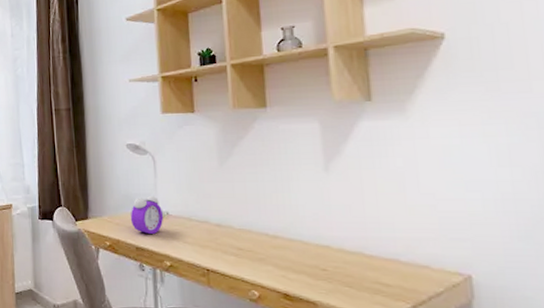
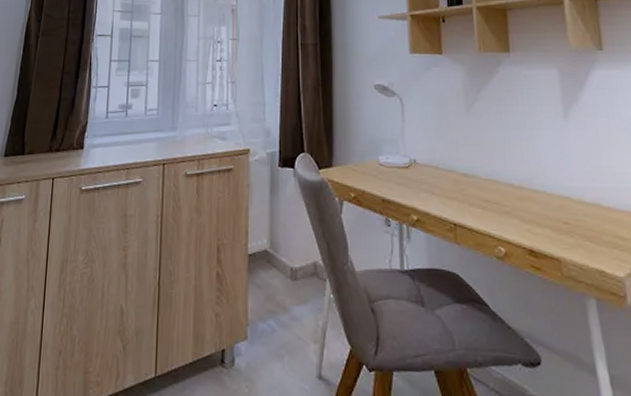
alarm clock: present [130,195,164,235] -> none [376,141,411,185]

